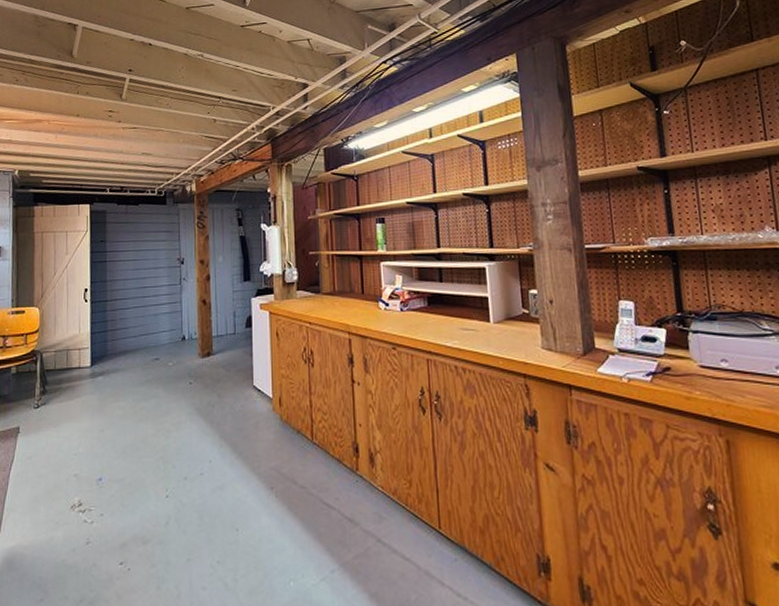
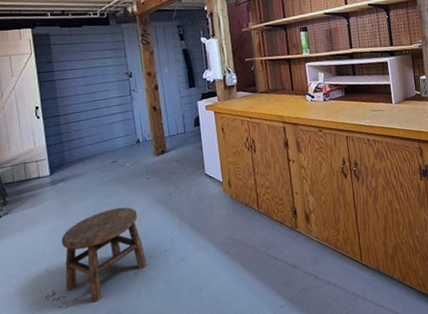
stool: none [92,414,180,523] -> present [61,207,147,303]

